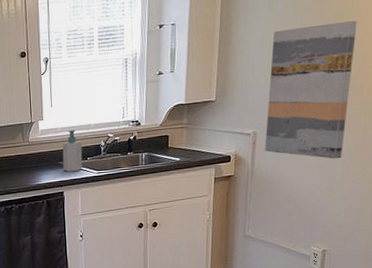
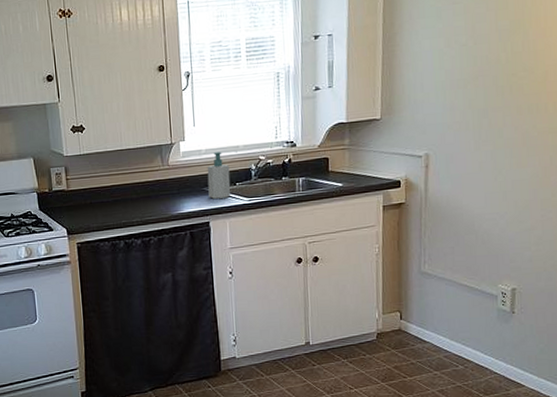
wall art: present [265,21,357,159] -> none [439,31,537,184]

